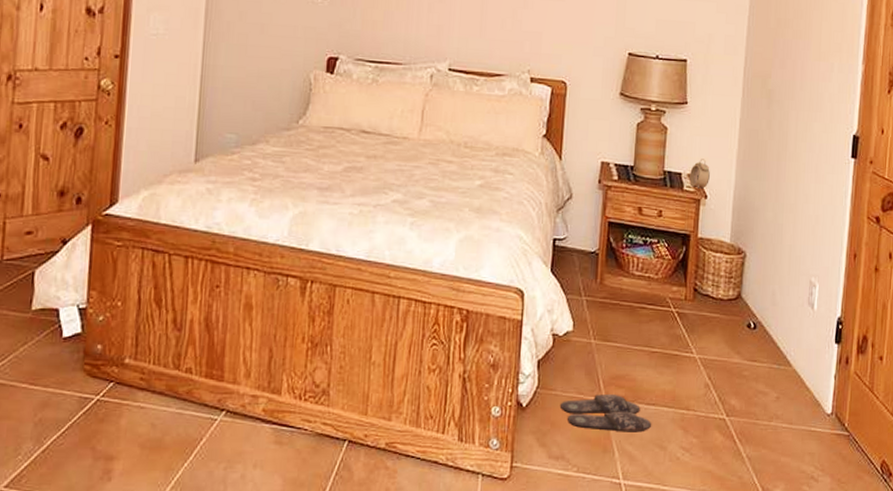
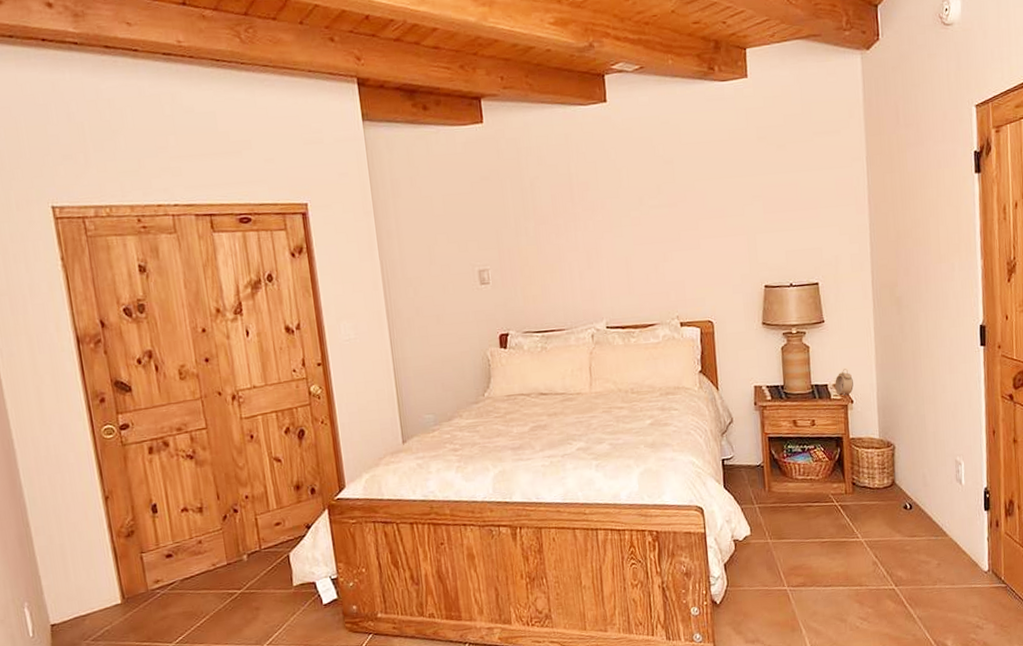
slippers: present [561,394,651,432] -> none [749,582,830,614]

